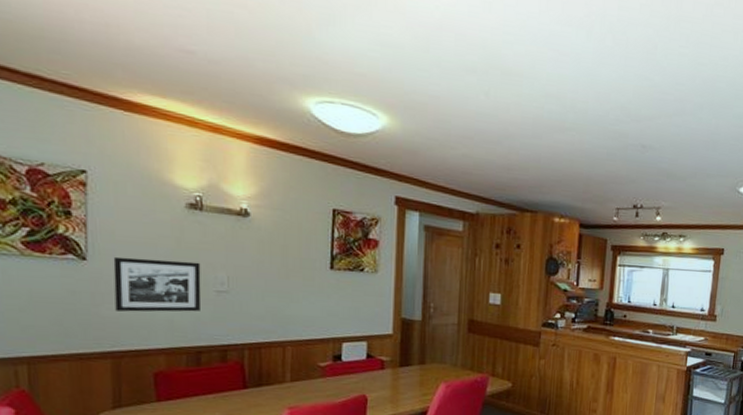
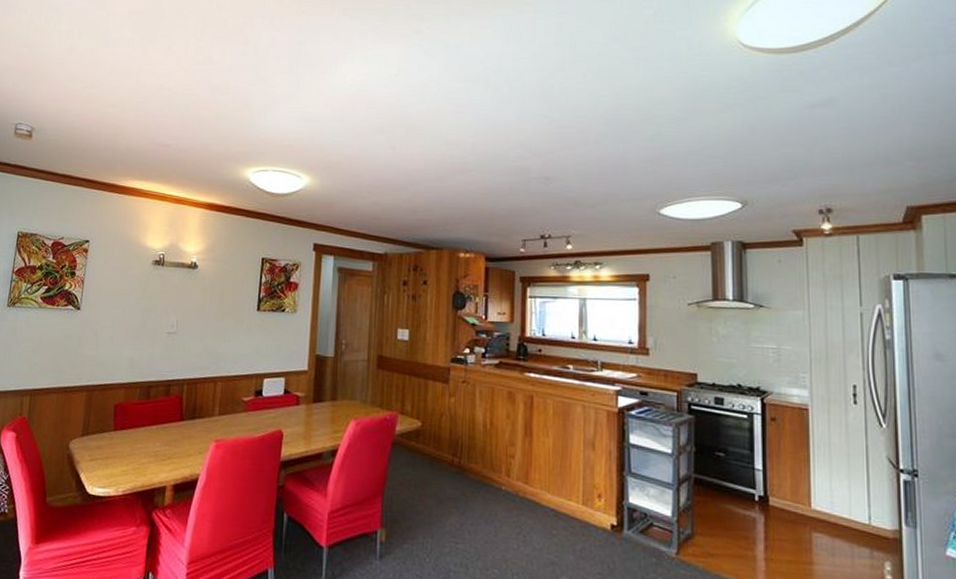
picture frame: present [113,256,202,312] -> none [94,306,158,352]

